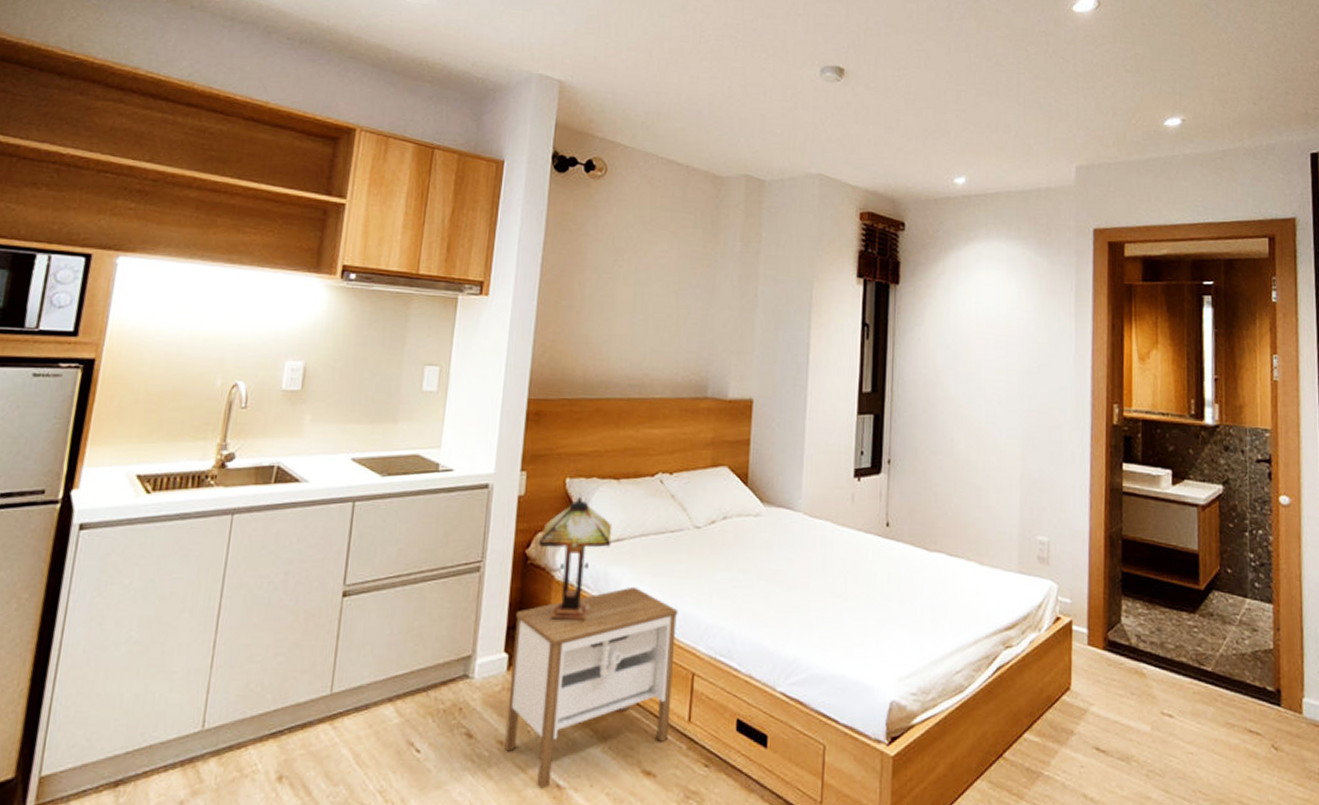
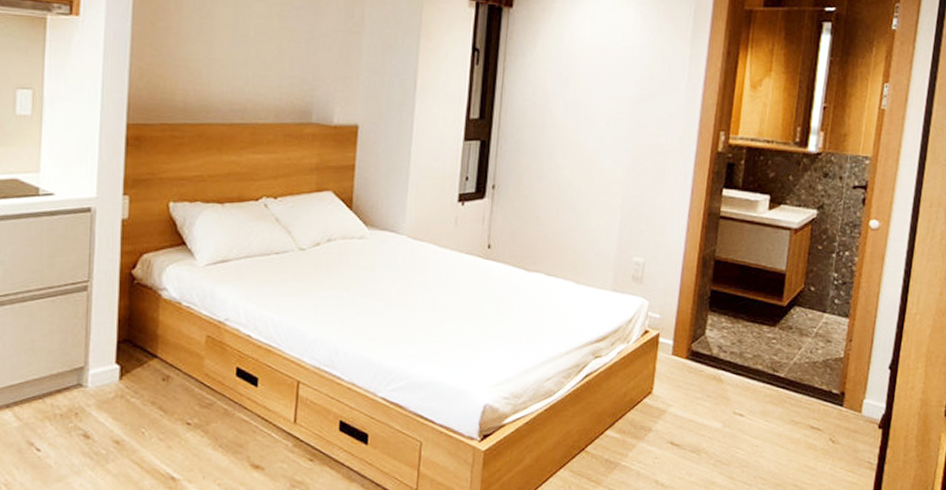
nightstand: present [505,586,678,789] -> none [121,304,284,481]
table lamp: present [539,497,613,620] -> none [145,221,218,335]

